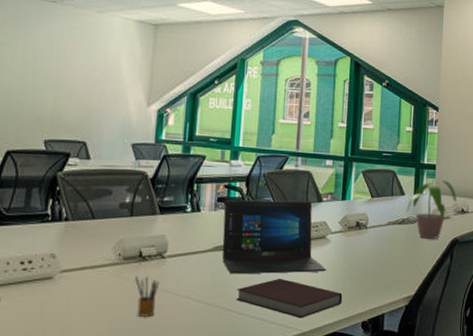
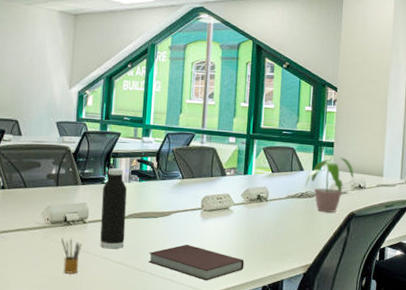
water bottle: none [181,195,212,287] -> present [100,168,127,249]
laptop: present [222,199,327,274] -> none [136,172,230,240]

